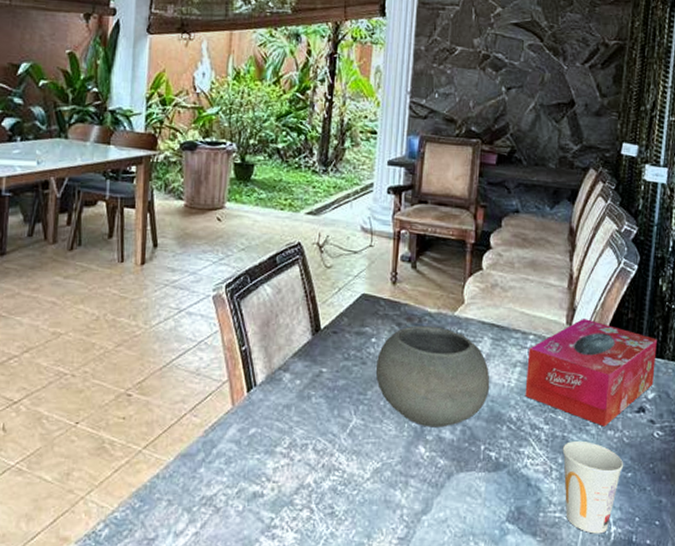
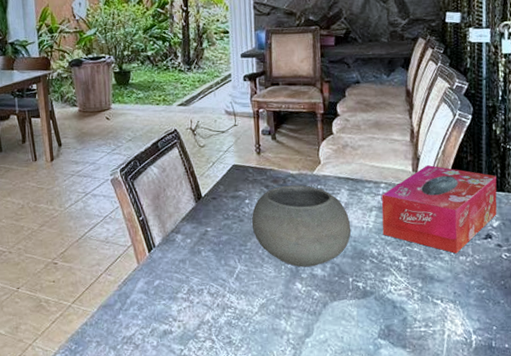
cup: present [562,441,624,534] -> none [420,267,478,343]

